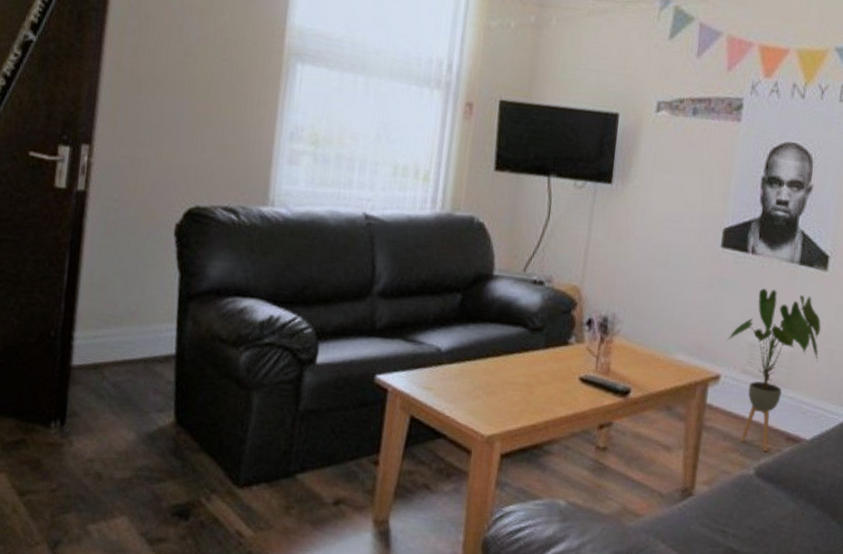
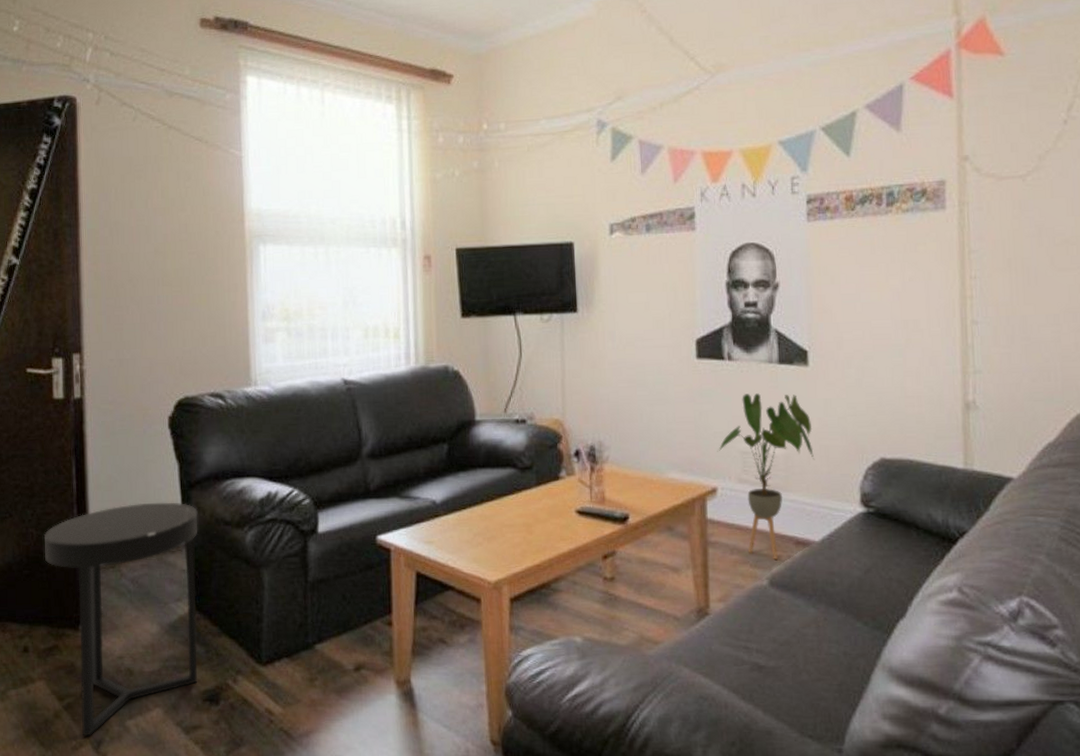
side table: none [23,307,193,535] -> present [44,502,198,736]

